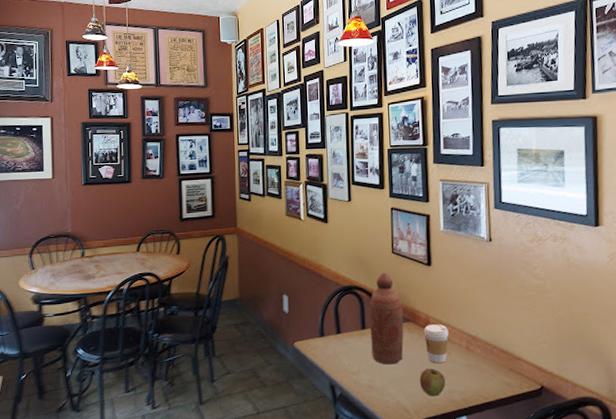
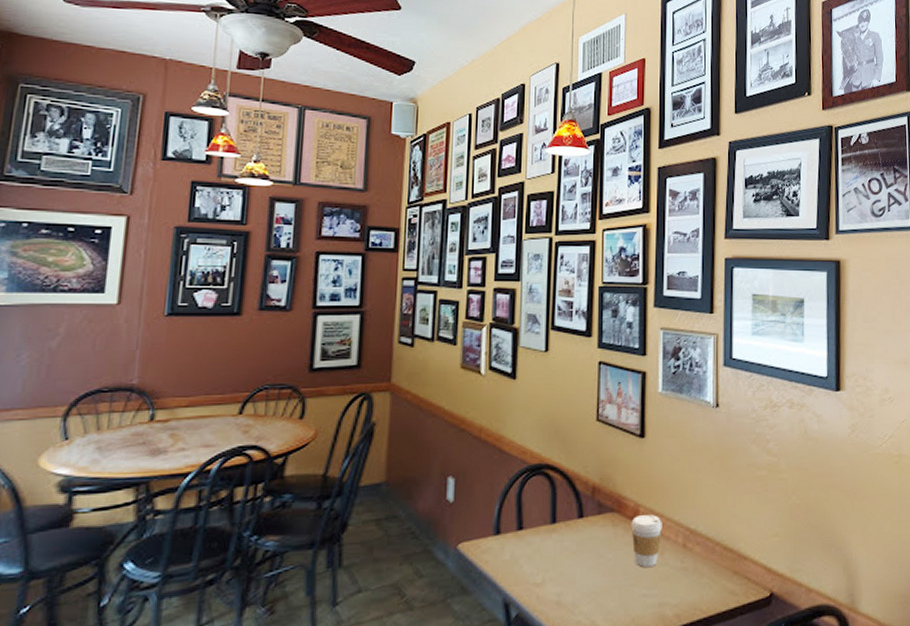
bottle: present [369,272,404,365] -> none [562,446,606,572]
apple: present [419,368,446,397] -> none [622,573,655,613]

